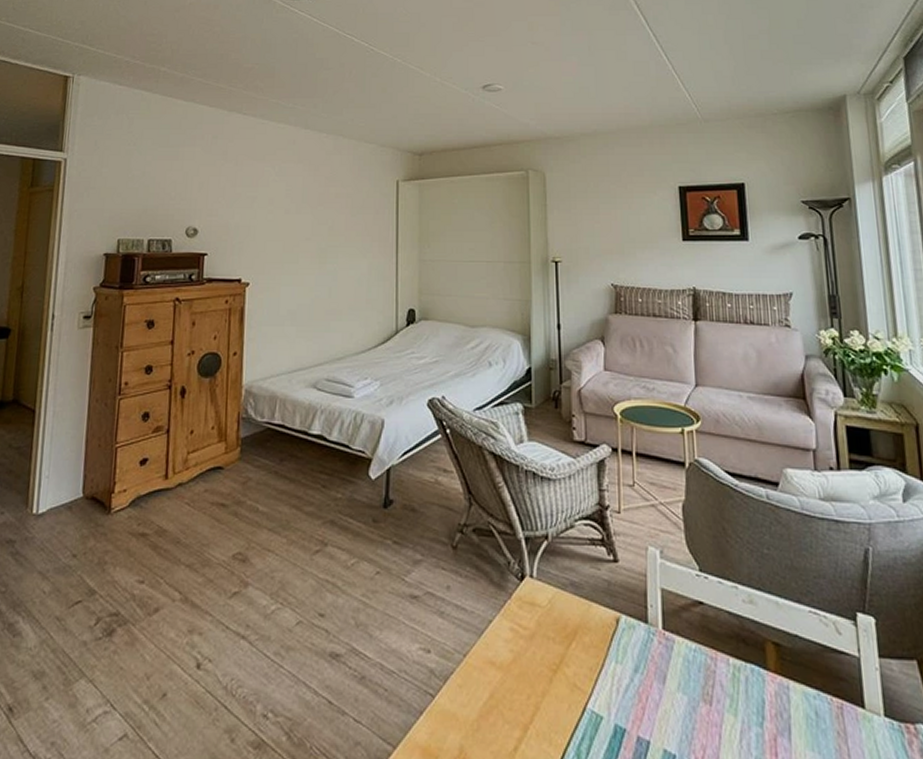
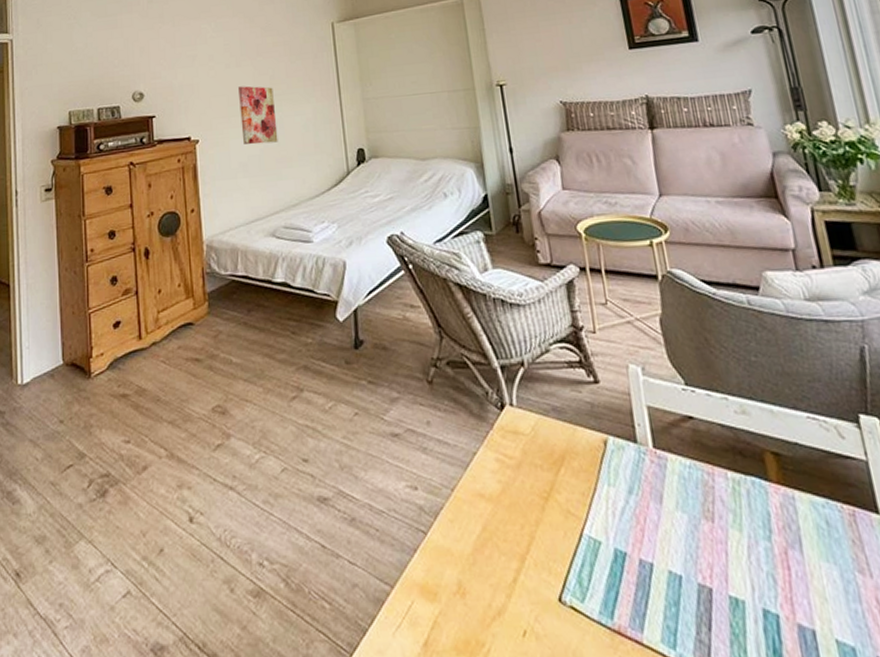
wall art: none [294,234,331,294] -> present [238,86,278,145]

